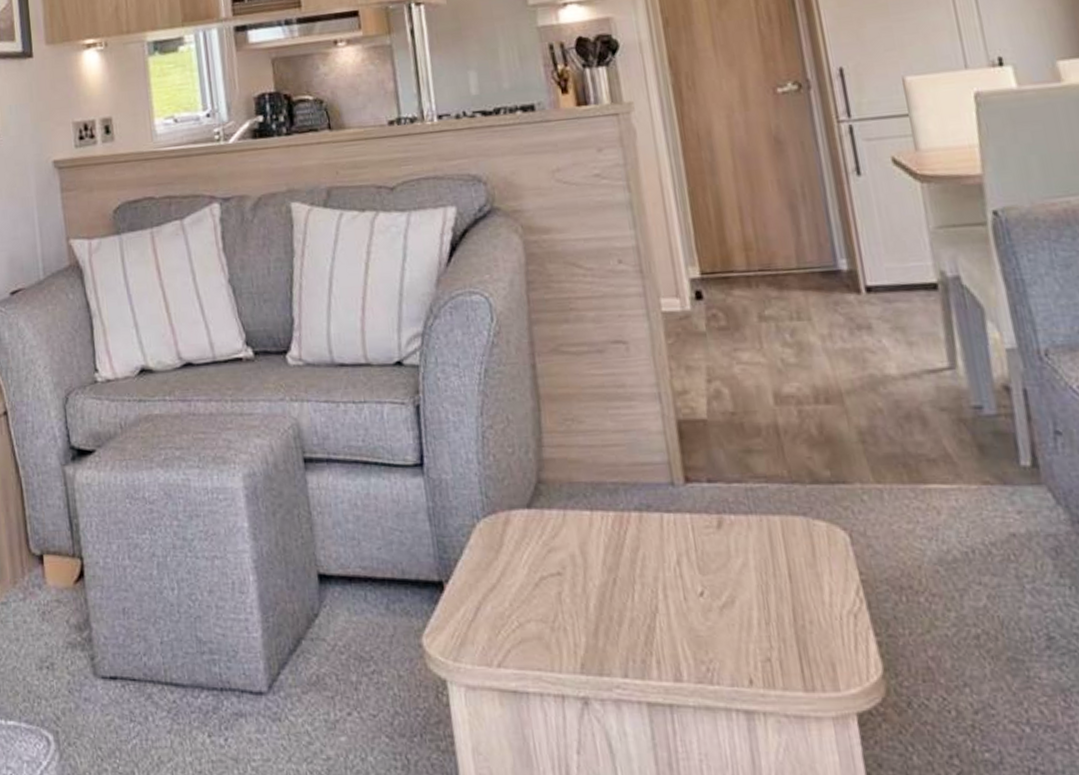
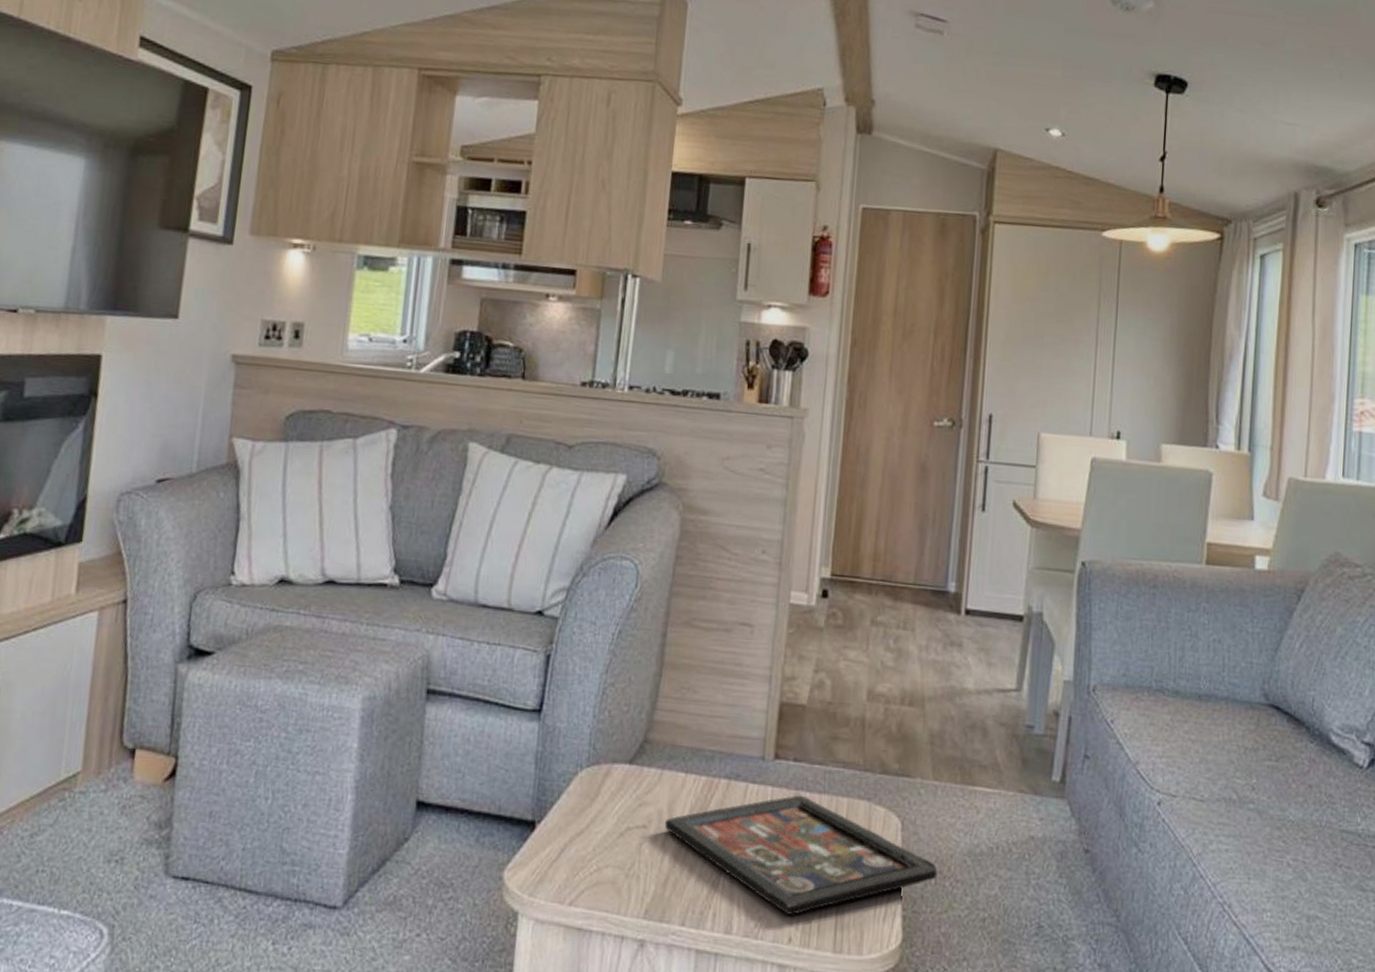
decorative tray: none [580,519,908,654] -> present [664,795,938,915]

